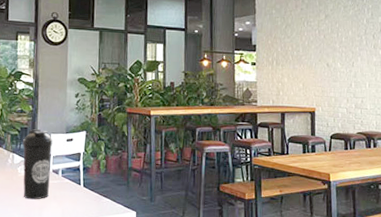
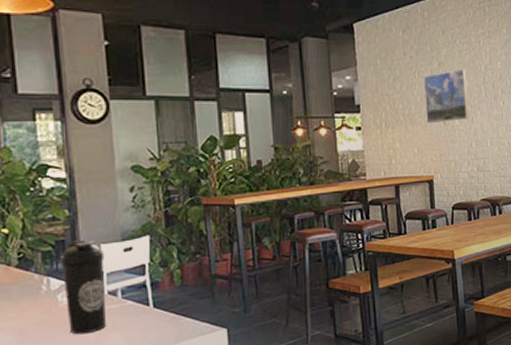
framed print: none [311,21,350,65] -> present [424,68,469,124]

